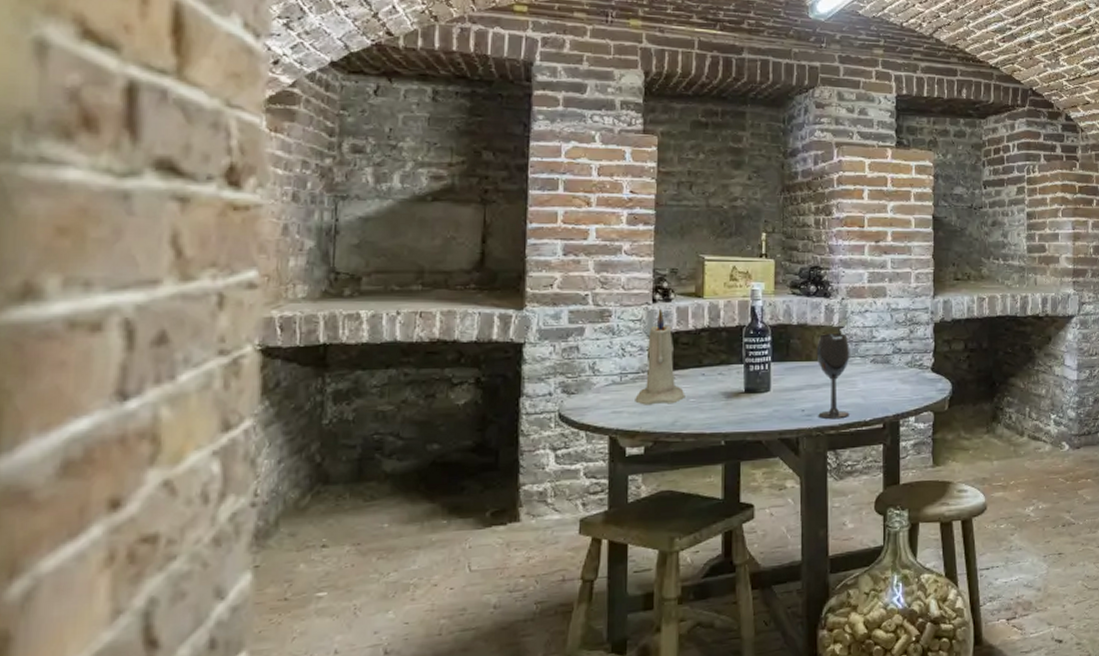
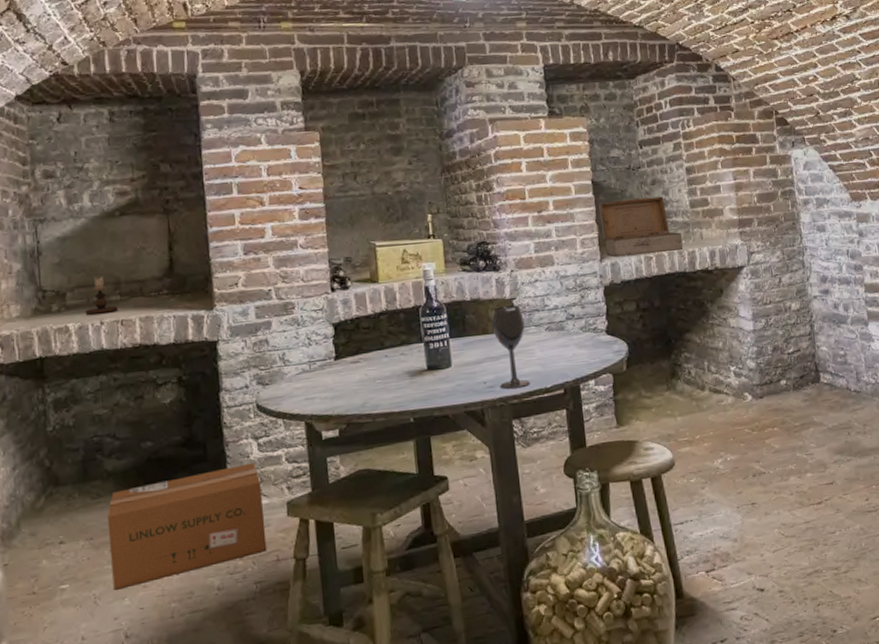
box: none [377,475,554,602] -> present [107,462,267,590]
candlestick: none [380,262,417,304] -> present [85,275,117,316]
candle: present [635,308,685,407] -> none [325,296,372,391]
wooden box: none [936,238,1016,295] -> present [597,196,683,258]

